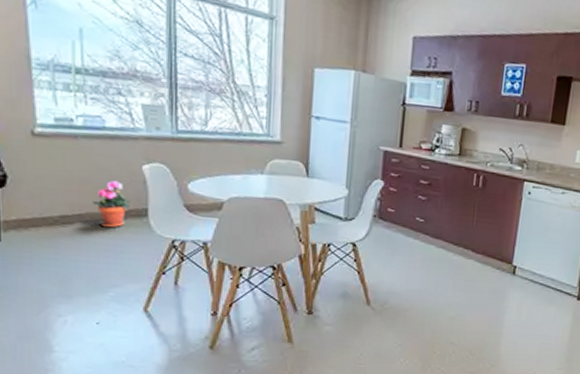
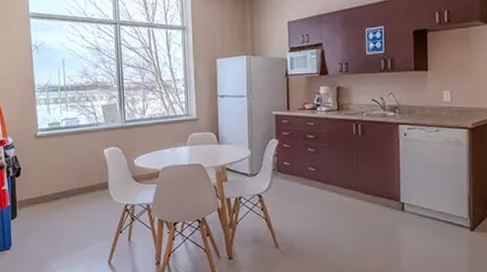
potted plant: present [93,181,130,228] -> none [73,164,96,200]

